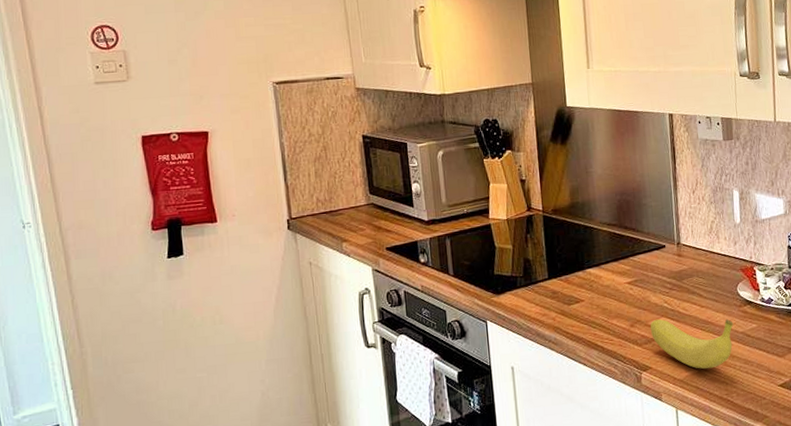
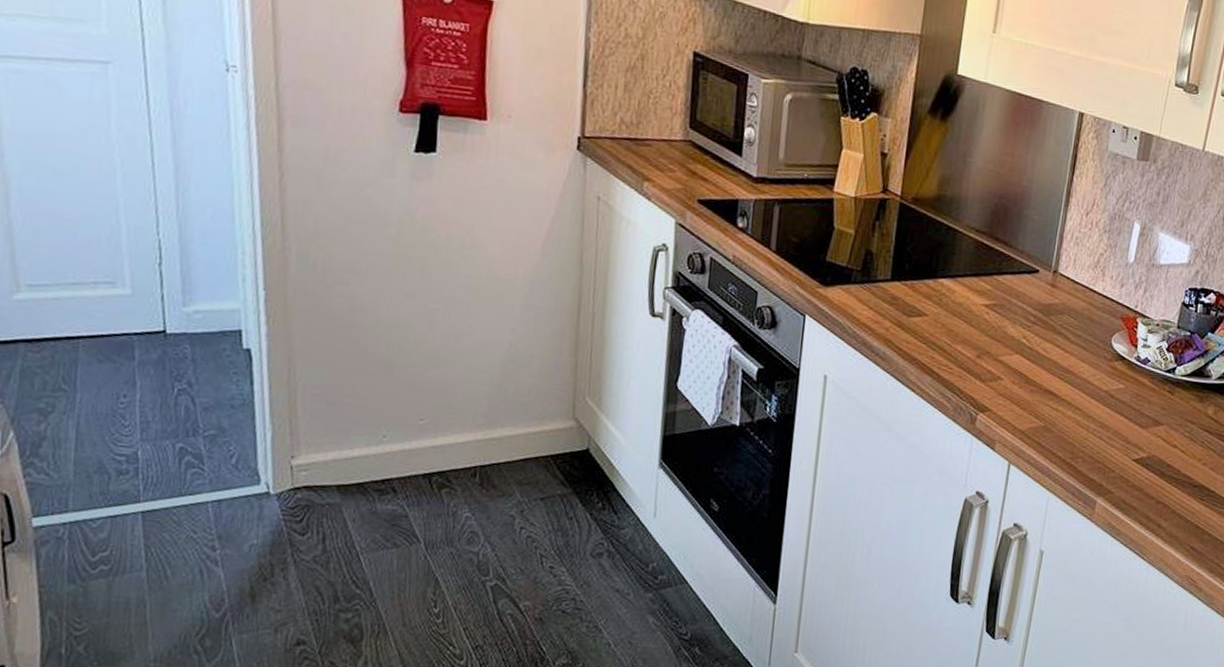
fruit: present [650,318,734,369] -> none [999,354,1098,426]

